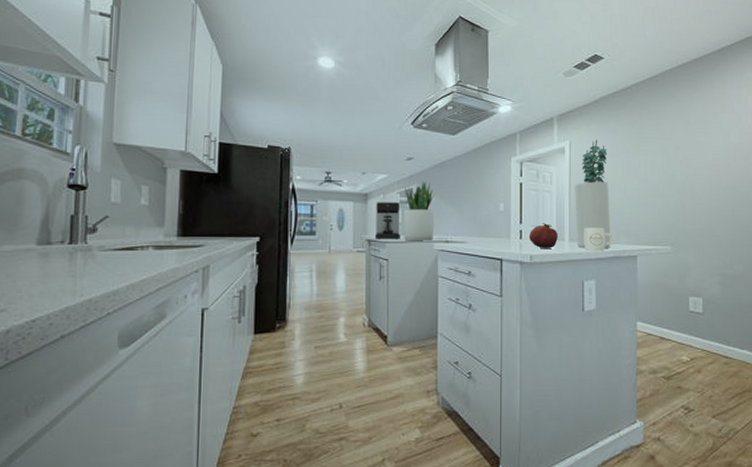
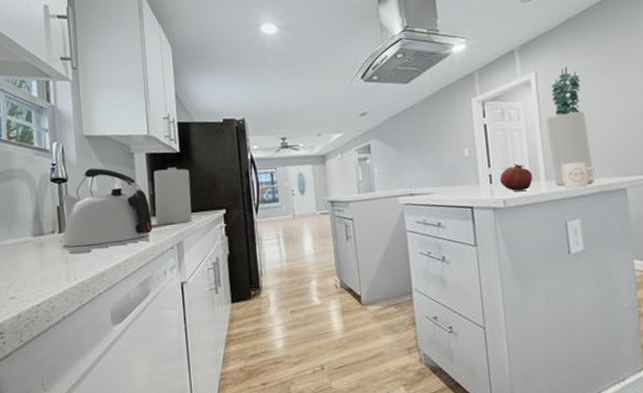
kettle: none [71,179,178,268] -> present [61,168,153,254]
paper towel holder: none [182,188,226,246] -> present [153,167,192,225]
coffee maker: present [374,202,400,241] -> none [335,160,363,201]
planter: present [403,181,435,241] -> none [362,135,397,199]

